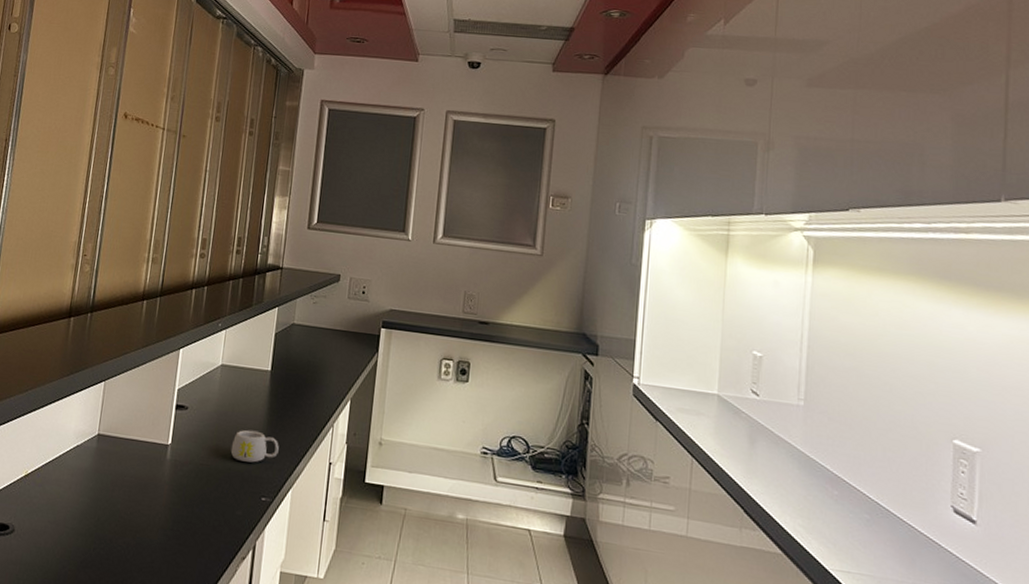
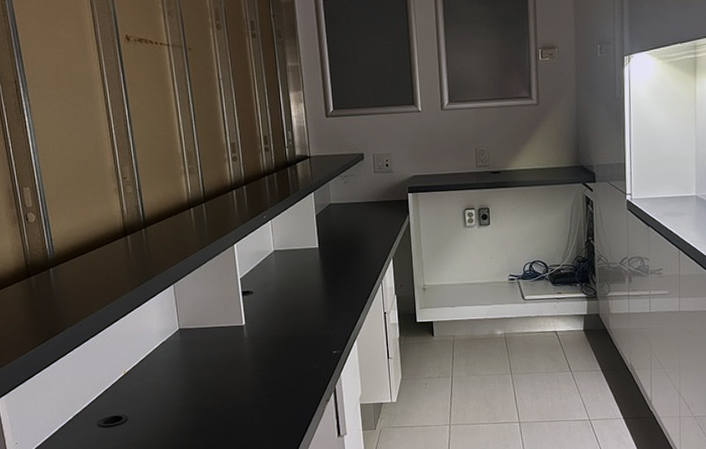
mug: present [230,429,279,463] -> none [298,299,339,326]

